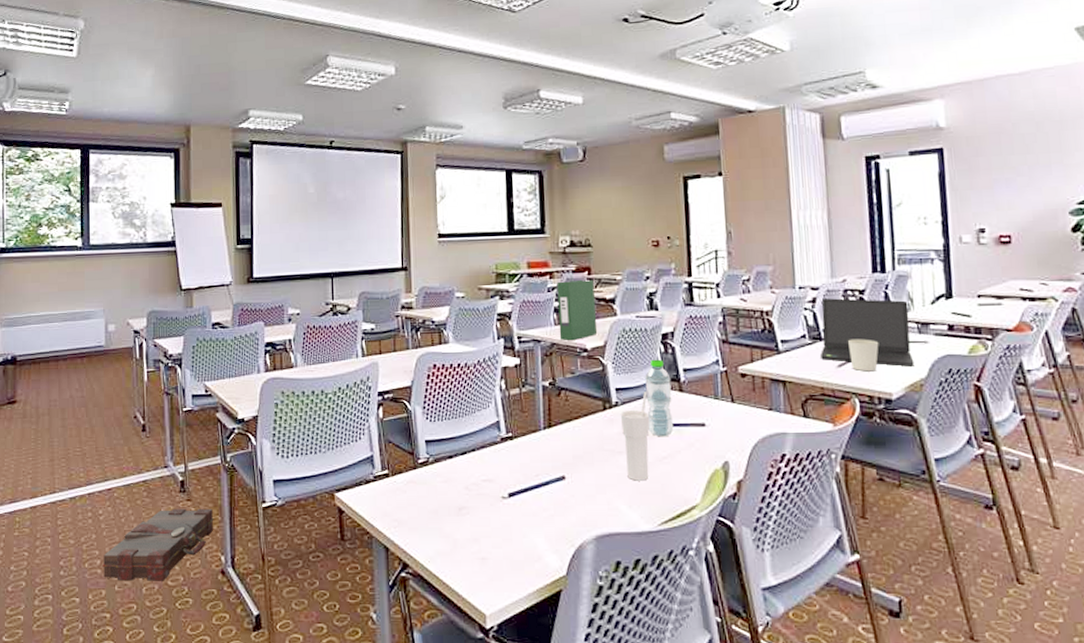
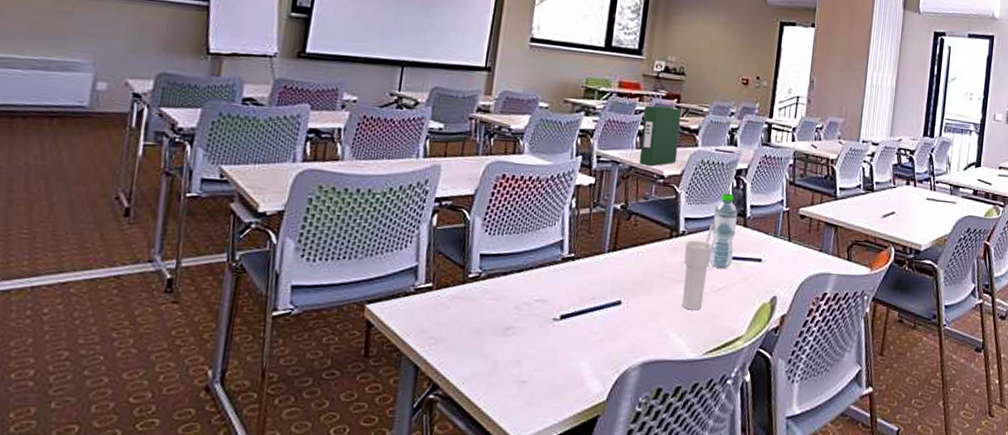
briefcase: present [102,508,214,581] -> none [36,311,206,398]
laptop: present [820,298,914,367] -> none [870,154,946,223]
dixie cup: present [848,339,879,372] -> none [893,193,919,224]

